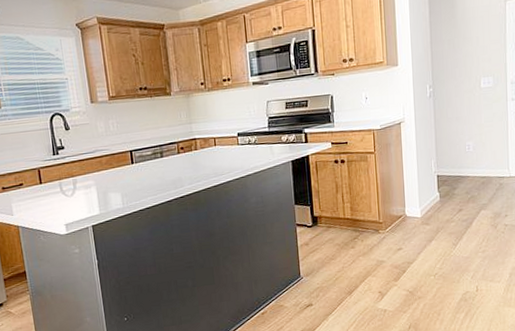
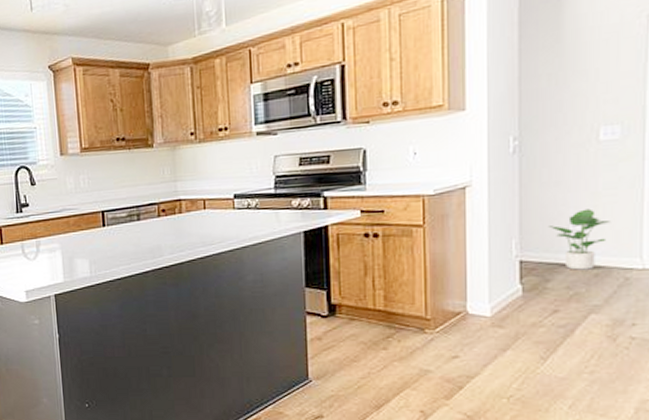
potted plant: none [454,136,490,180] -> present [549,208,612,270]

